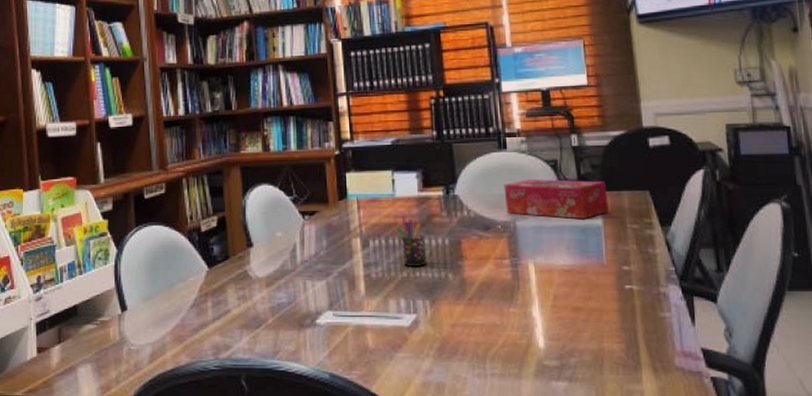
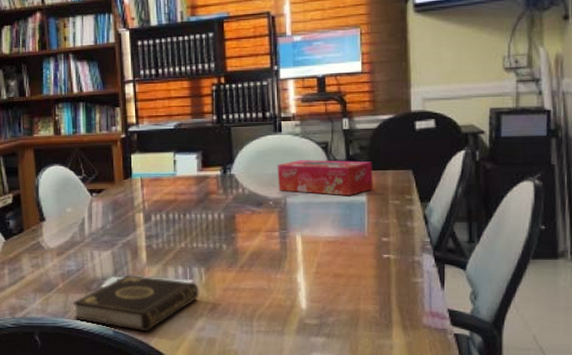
book: none [284,309,425,375] -> present [73,275,199,332]
pen holder: present [396,216,427,268] -> none [176,194,203,239]

